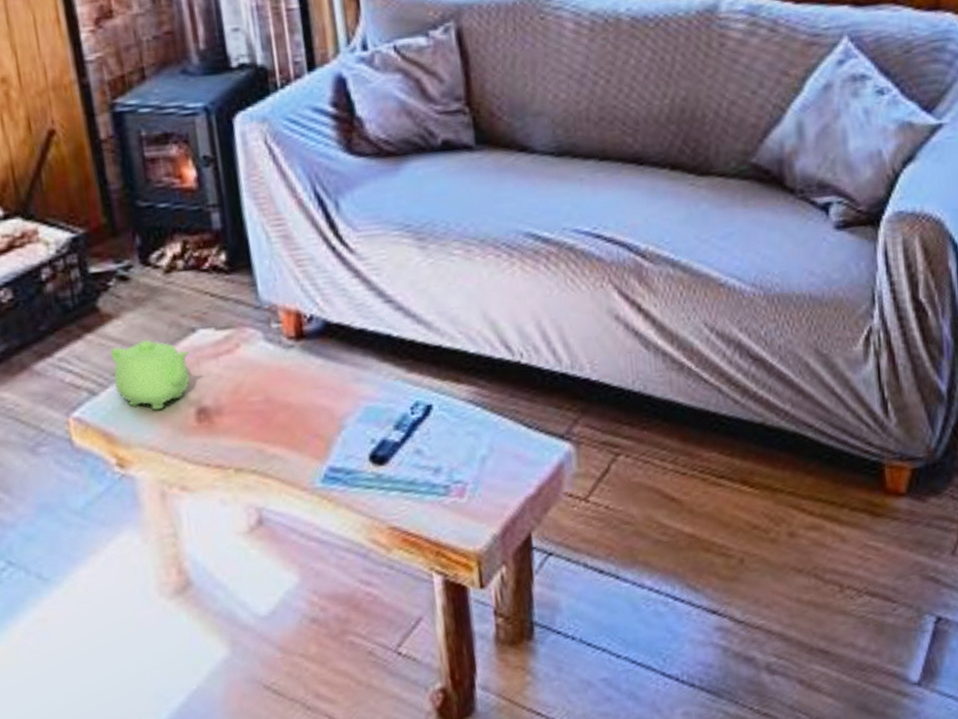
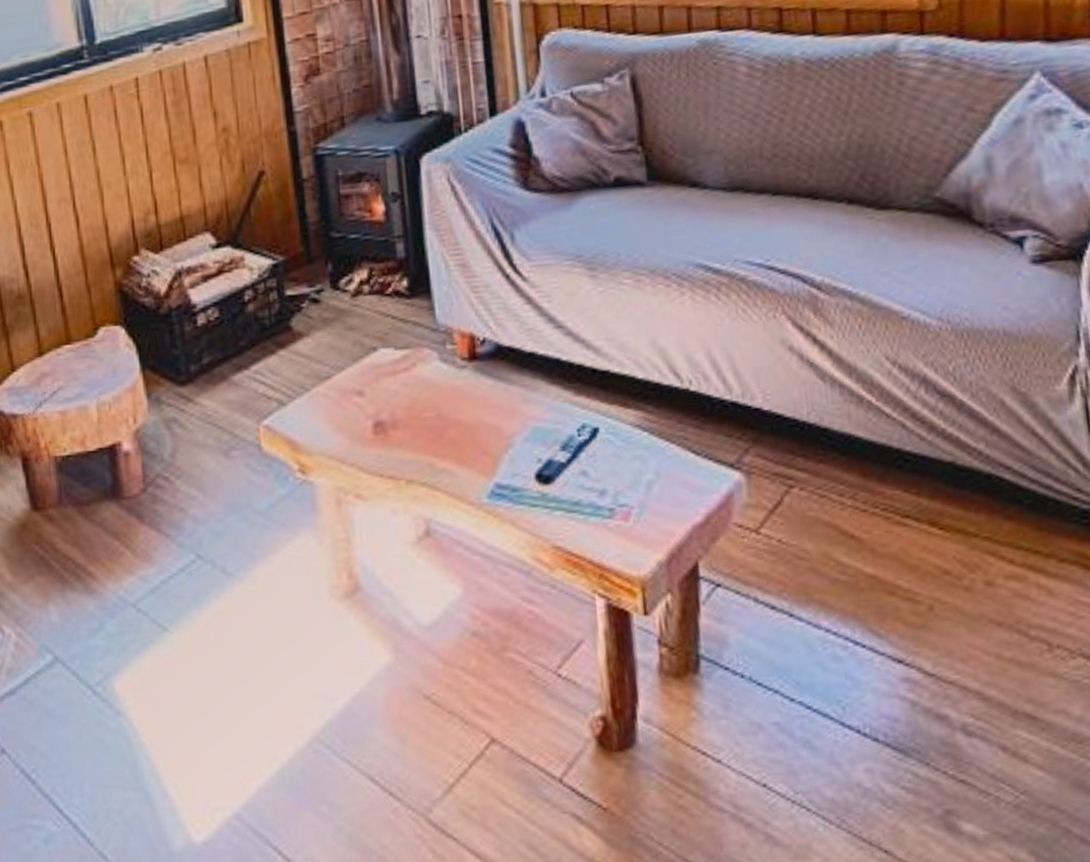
teapot: present [110,340,190,411] -> none [299,357,370,422]

